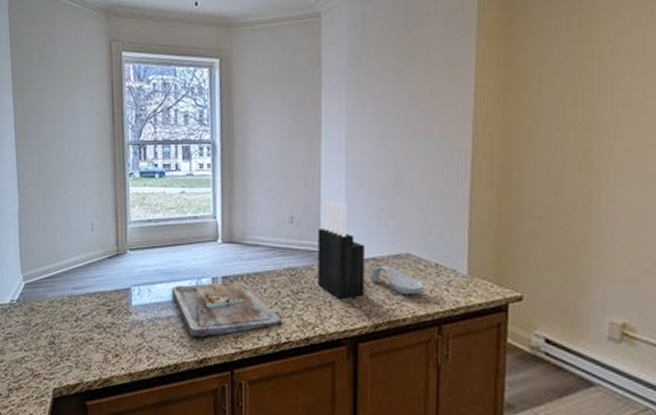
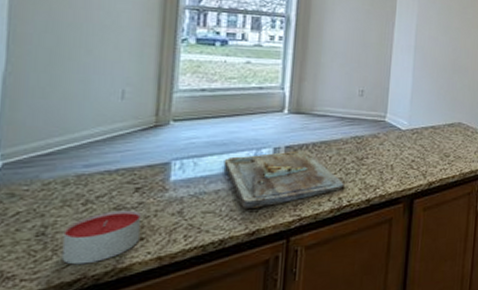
candle: none [65,328,115,372] -> present [61,210,141,265]
knife block: present [318,200,364,300] -> none [382,77,425,163]
spoon rest: present [369,265,423,295] -> none [427,132,470,156]

